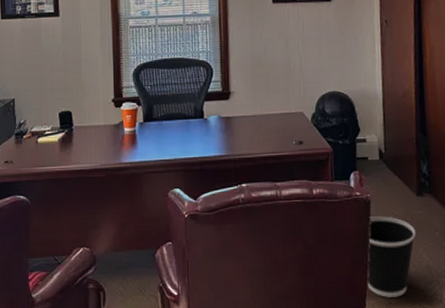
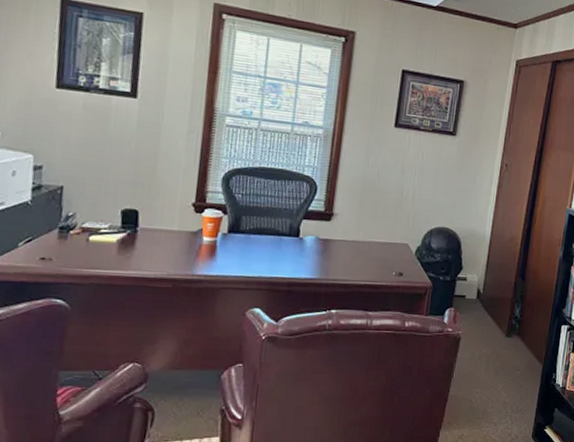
wastebasket: present [365,216,416,298] -> none [444,353,499,429]

